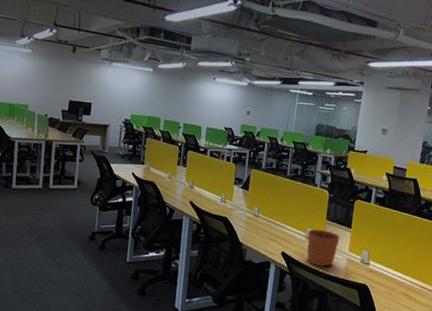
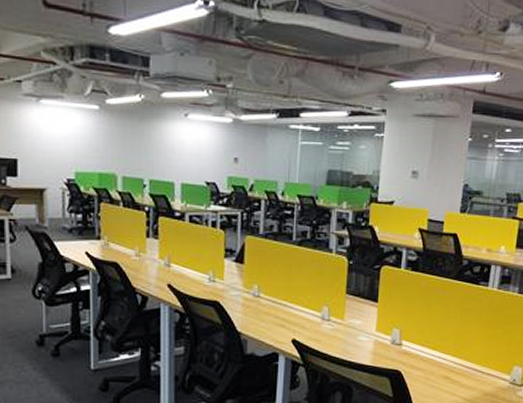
plant pot: present [307,221,340,267] -> none [323,295,364,354]

